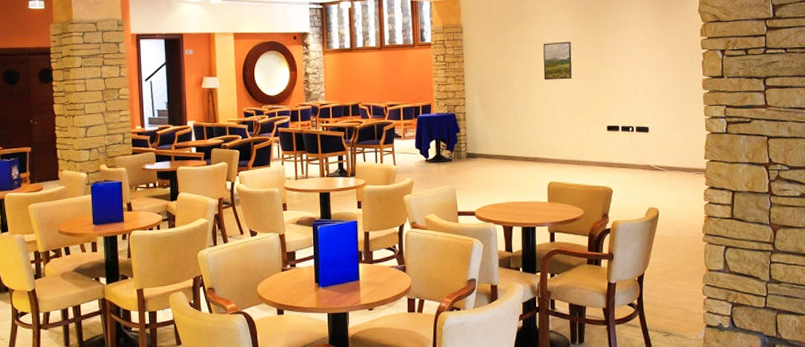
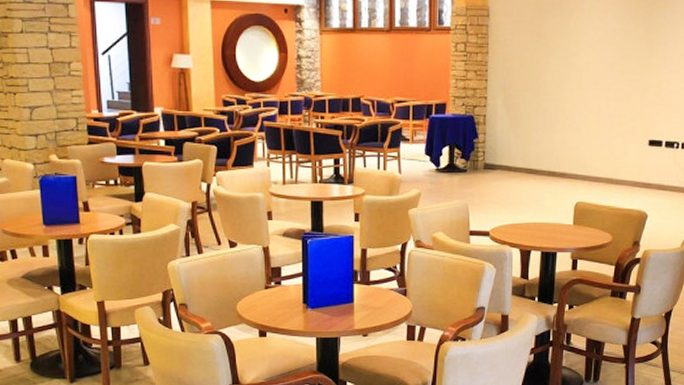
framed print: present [543,41,572,80] -> none [581,35,617,82]

